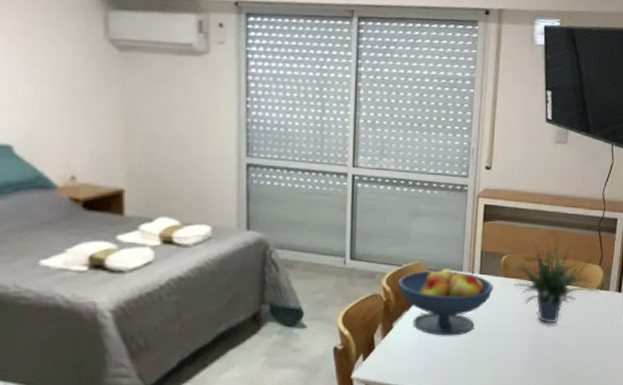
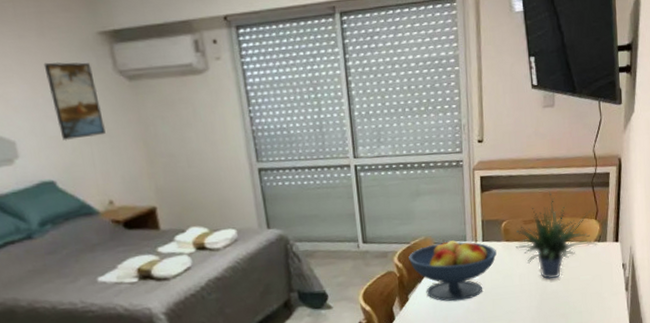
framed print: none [26,18,82,104] -> present [43,61,106,141]

